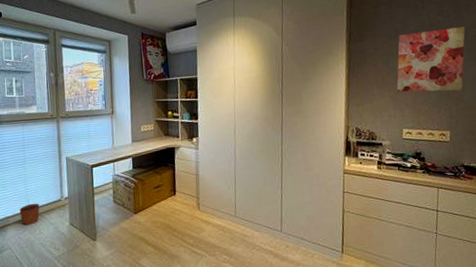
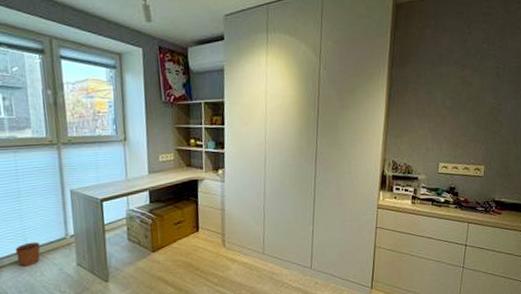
wall art: present [397,27,465,92] -> none [437,56,508,125]

